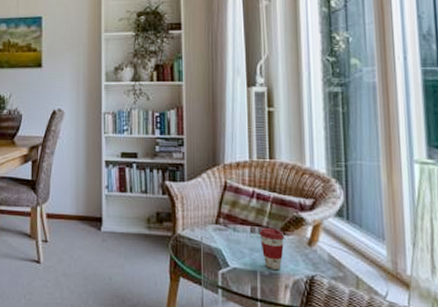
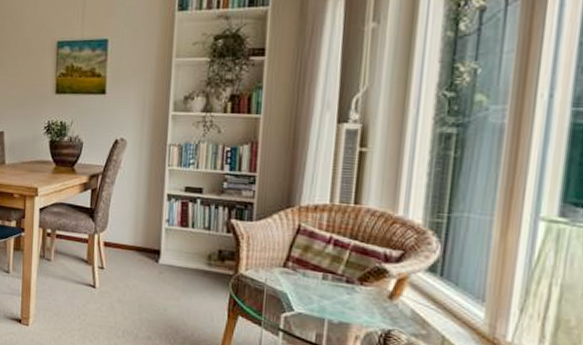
coffee cup: present [259,228,285,271] -> none [332,276,362,321]

